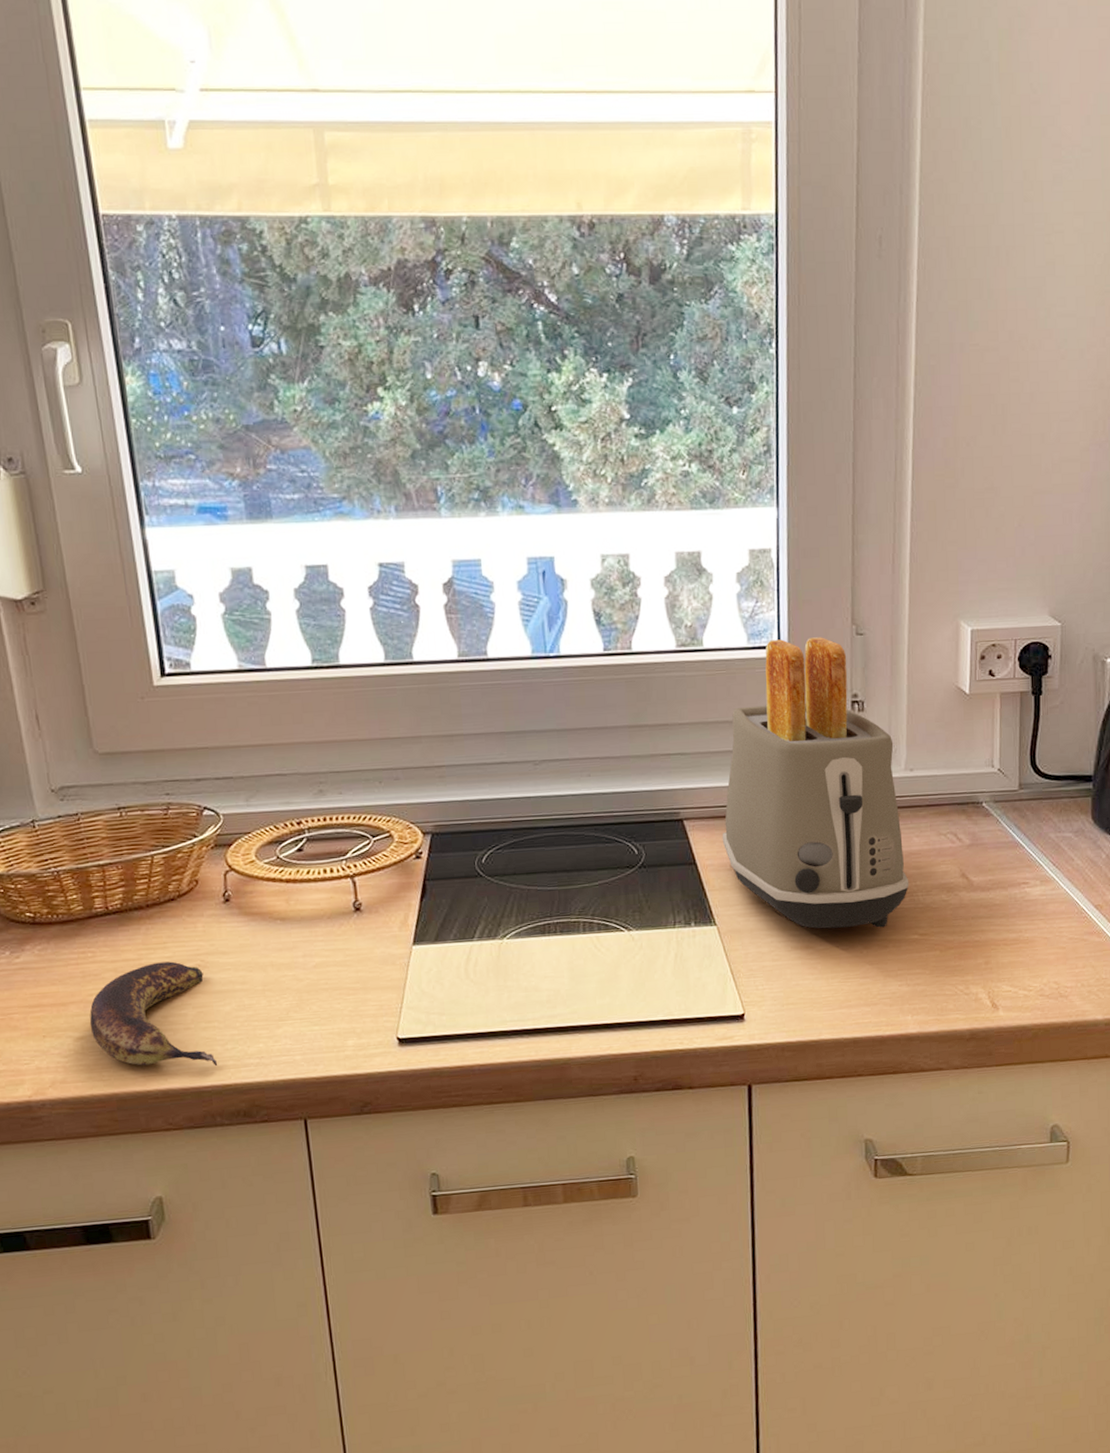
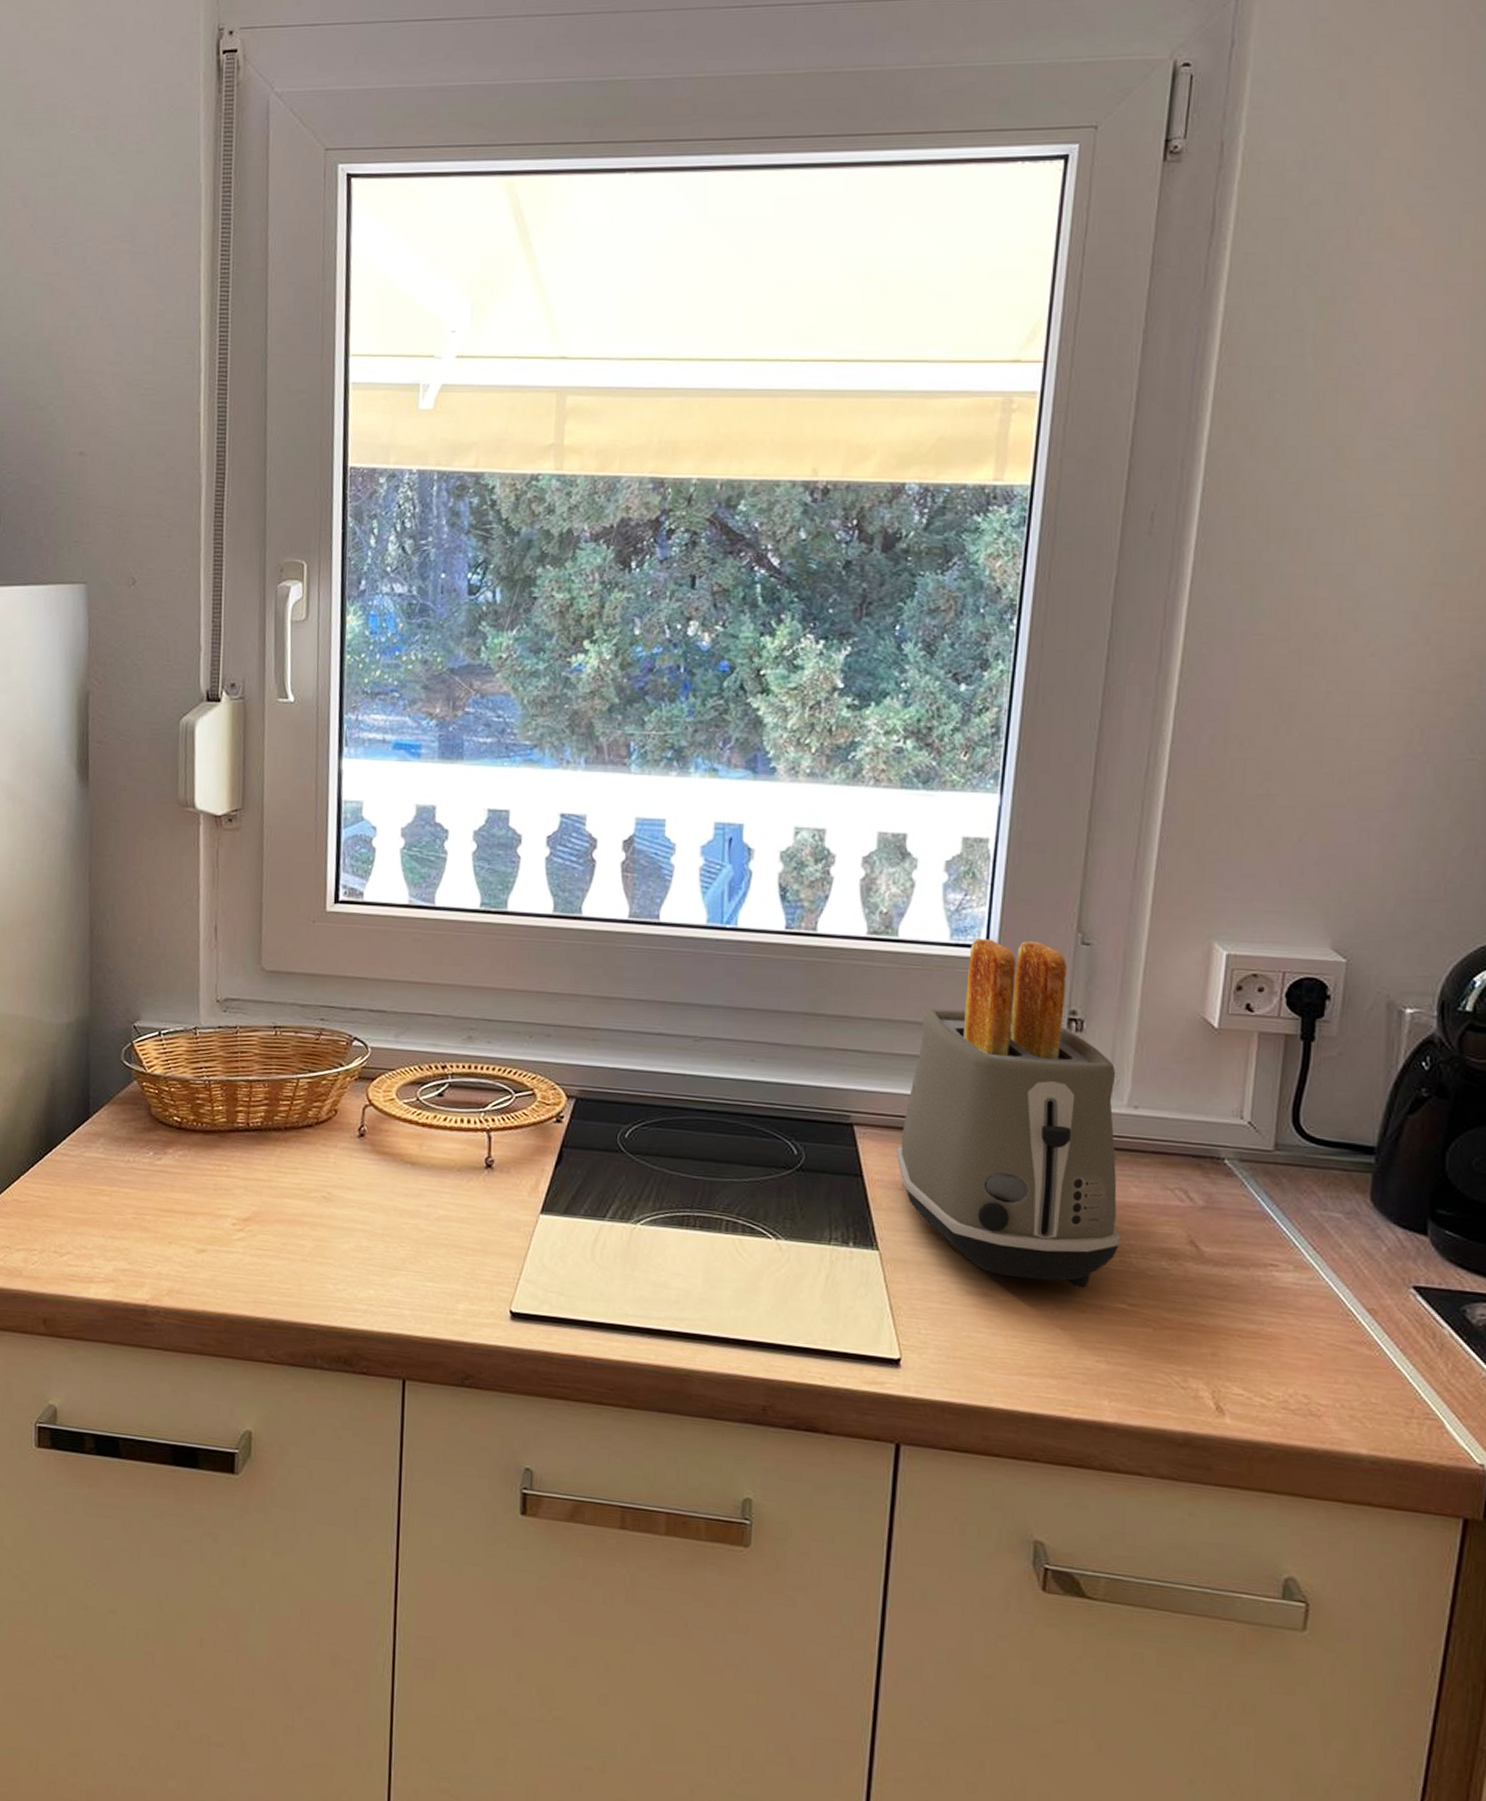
banana: present [89,961,218,1067] -> none [213,1187,328,1306]

